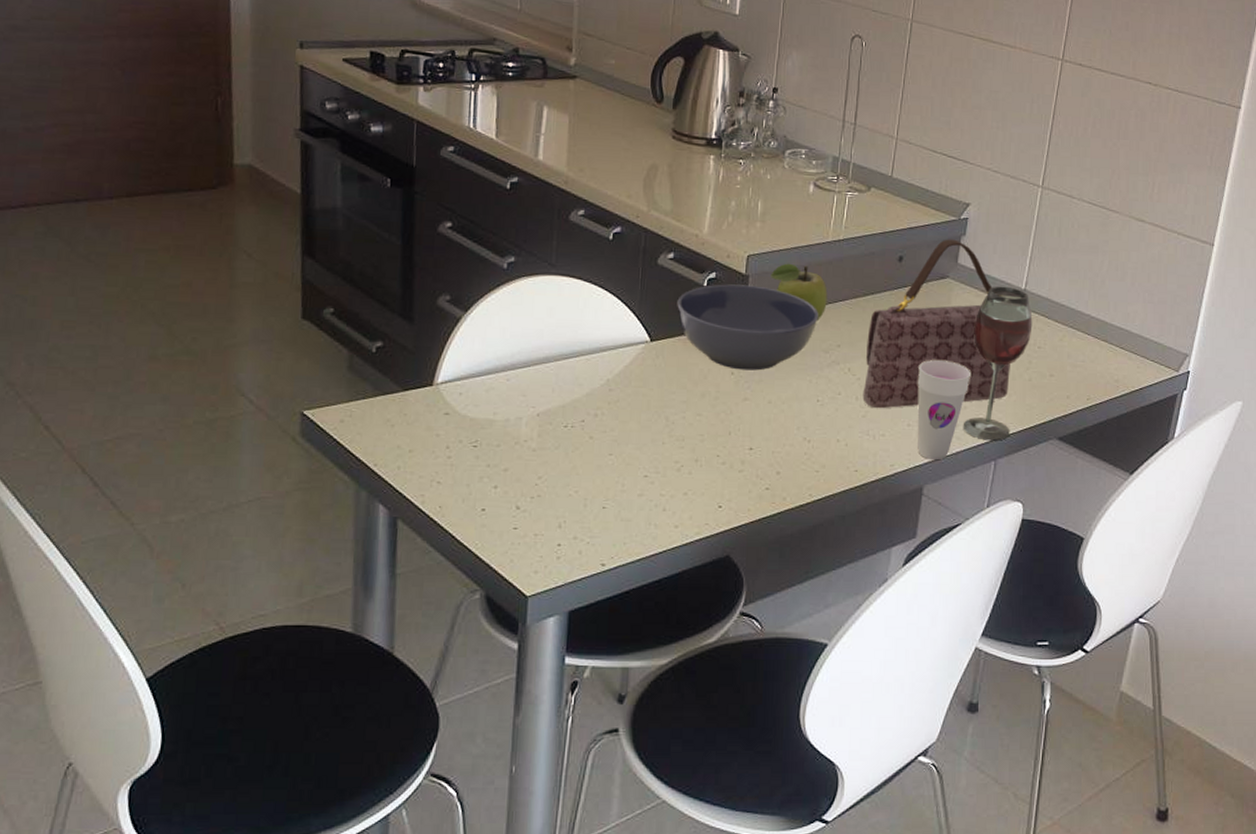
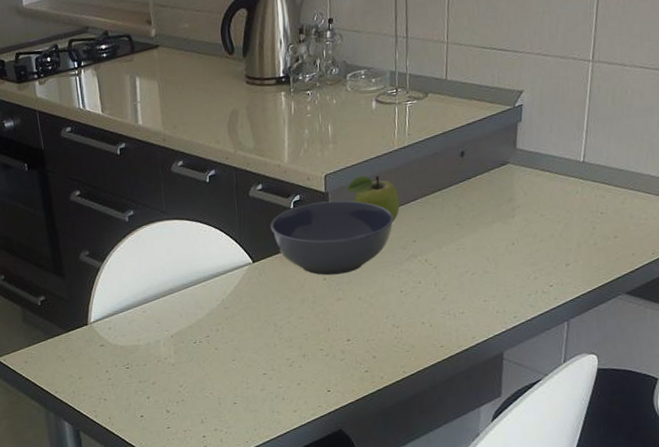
handbag: present [862,239,1010,409] -> none [439,127,576,291]
cup: present [917,360,972,461] -> none [488,239,539,328]
wineglass: present [964,286,1033,441] -> none [536,161,594,304]

